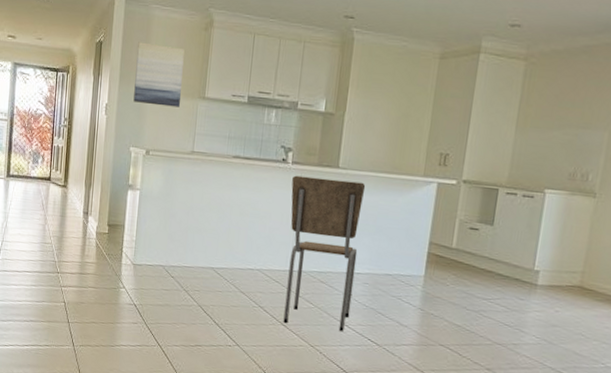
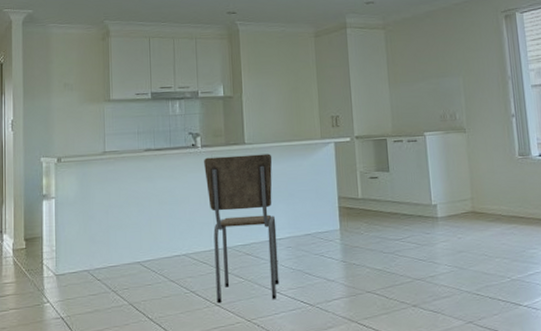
wall art: present [133,42,185,108] -> none [39,58,86,115]

